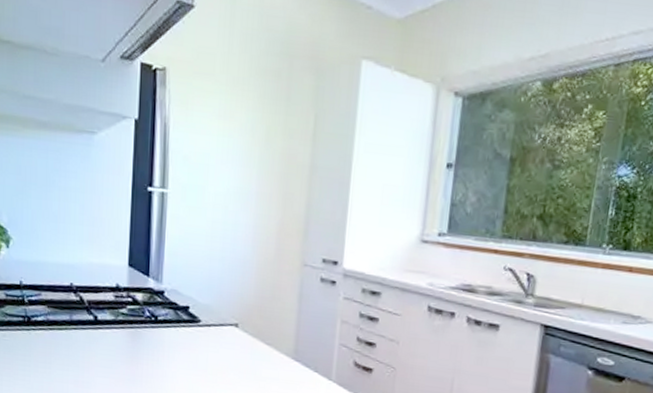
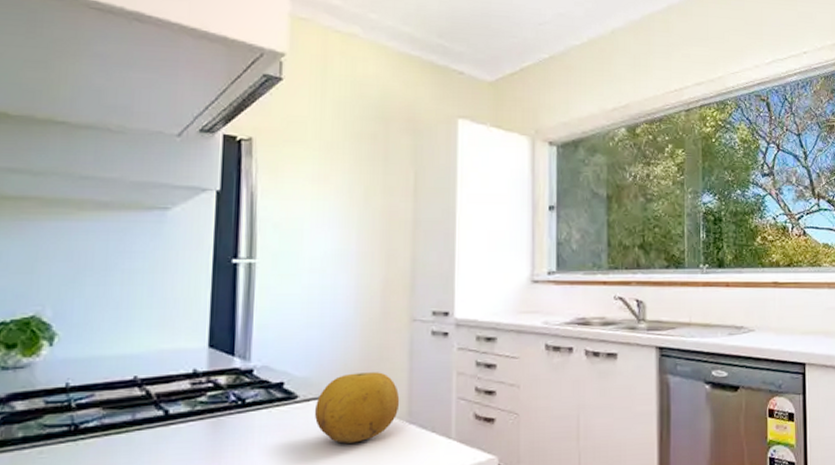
fruit: none [214,307,288,370] -> present [315,372,400,443]

